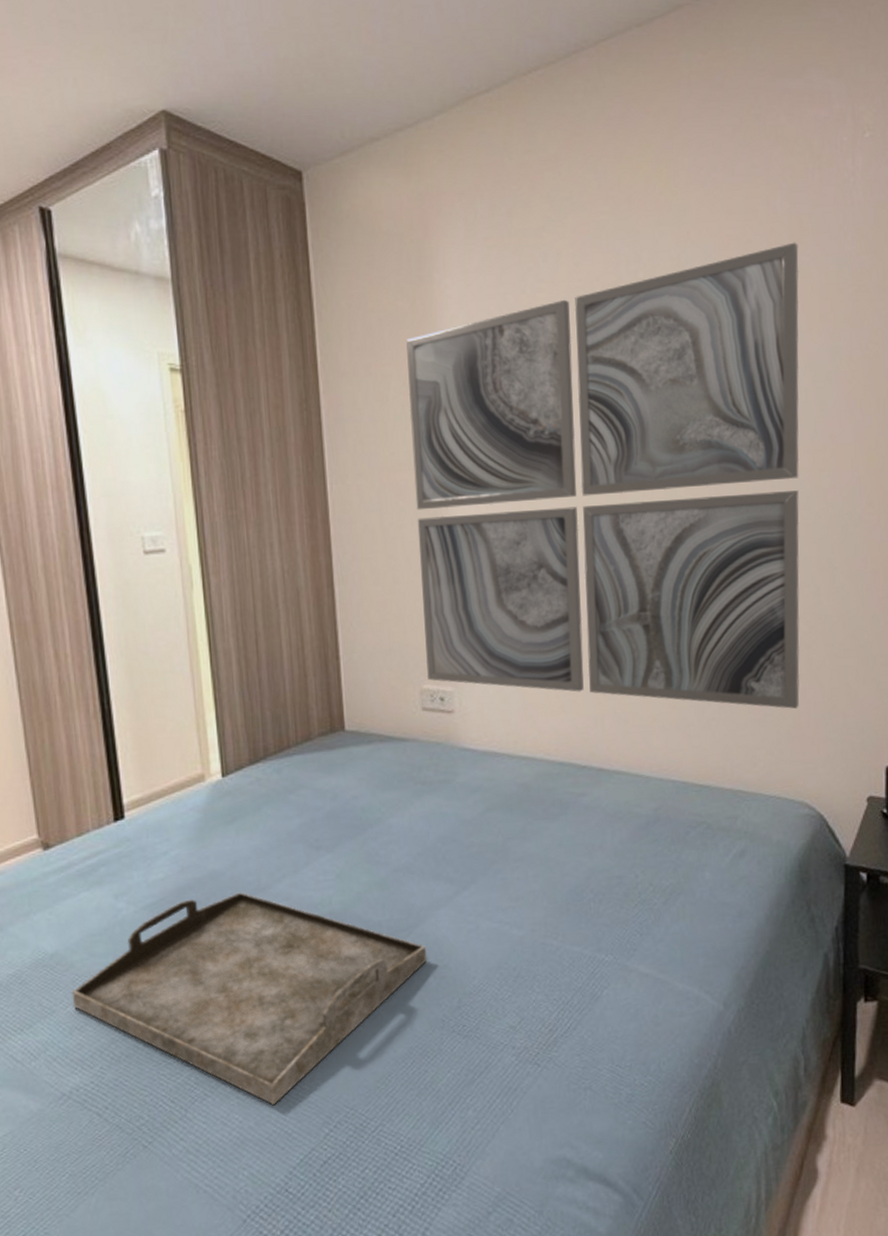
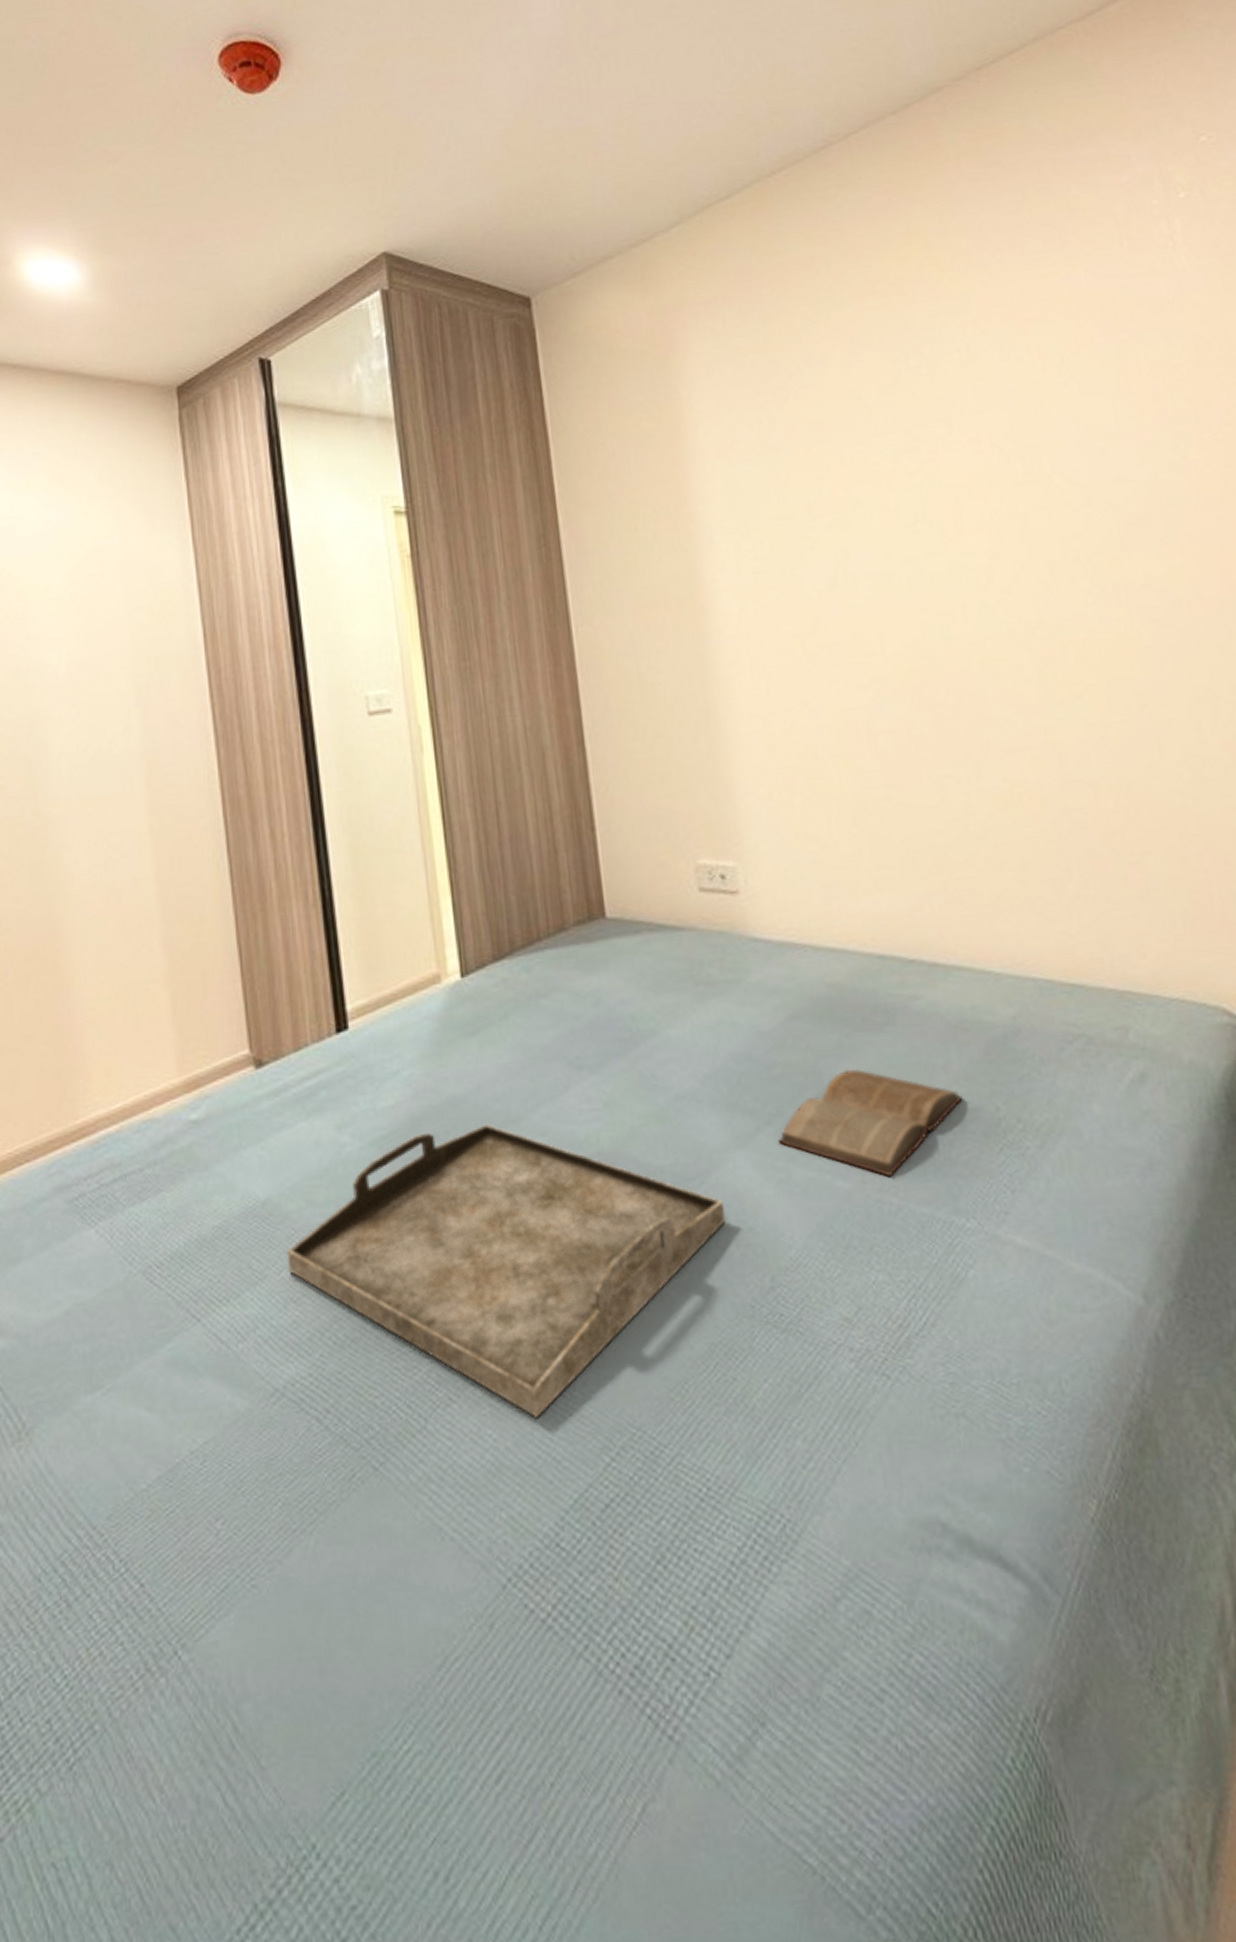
wall art: present [406,242,800,709] -> none [654,319,1195,881]
book: none [471,848,612,927] -> present [778,1069,963,1178]

